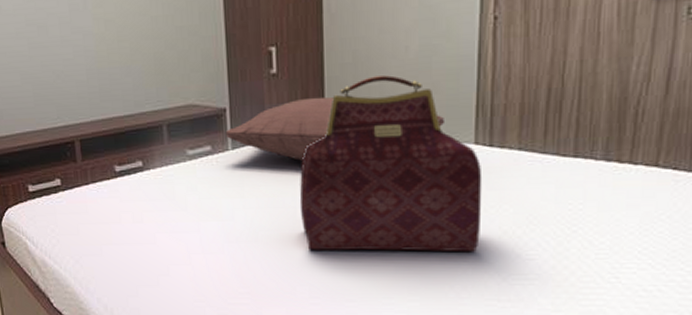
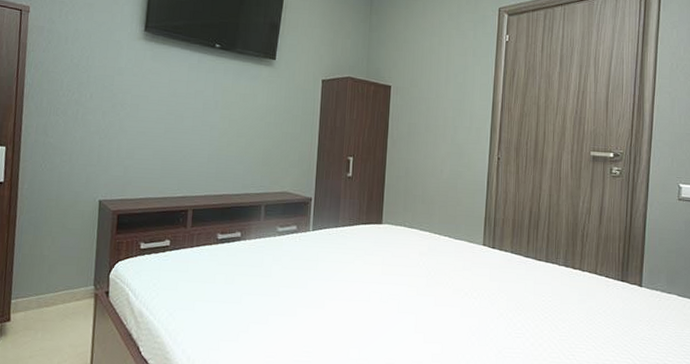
pillow: present [225,97,446,161] -> none [309,197,465,245]
handbag: present [299,75,483,252] -> none [358,188,487,329]

